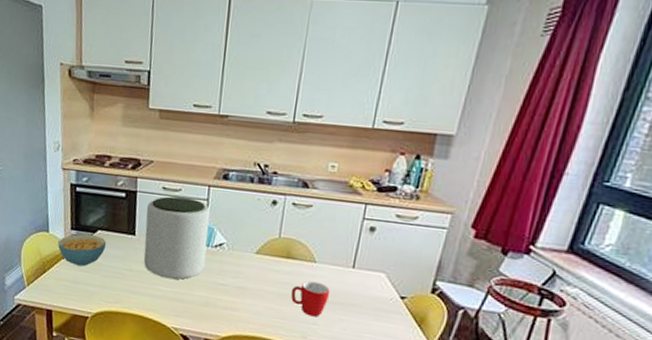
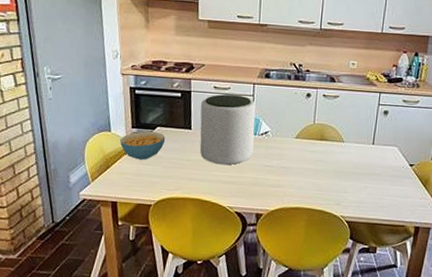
mug: present [290,281,331,317] -> none [325,157,357,187]

